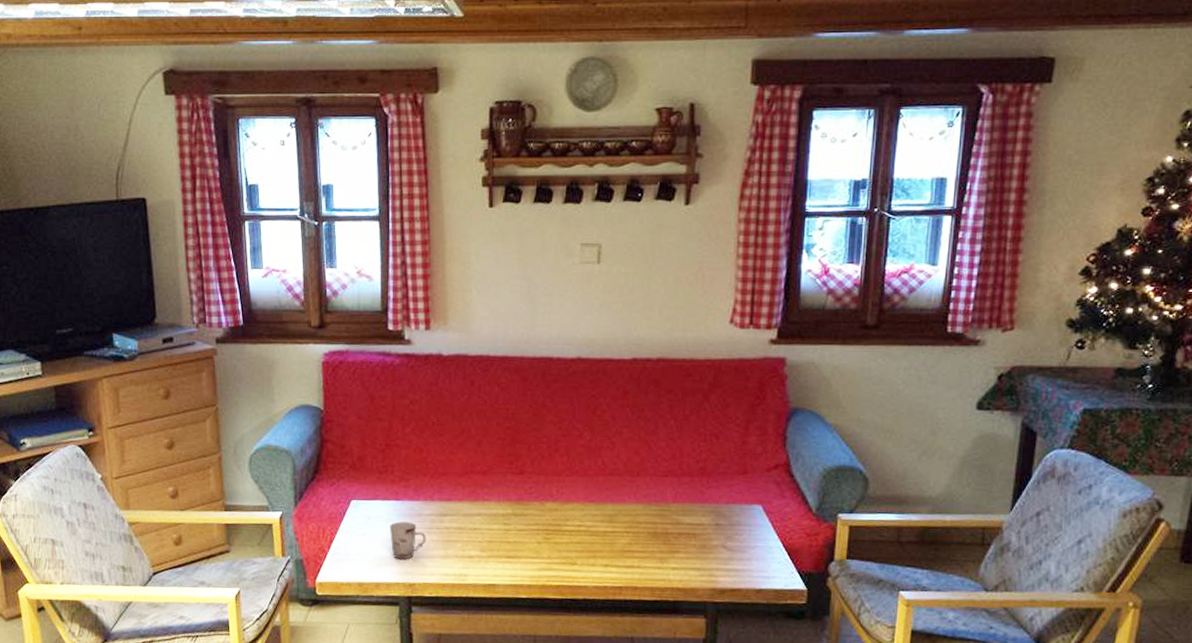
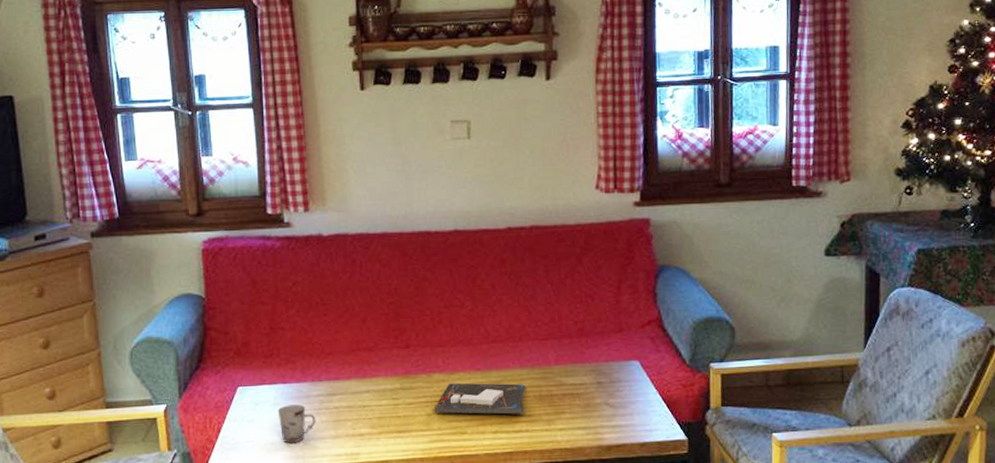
board game: none [544,513,640,550] -> present [434,383,526,414]

